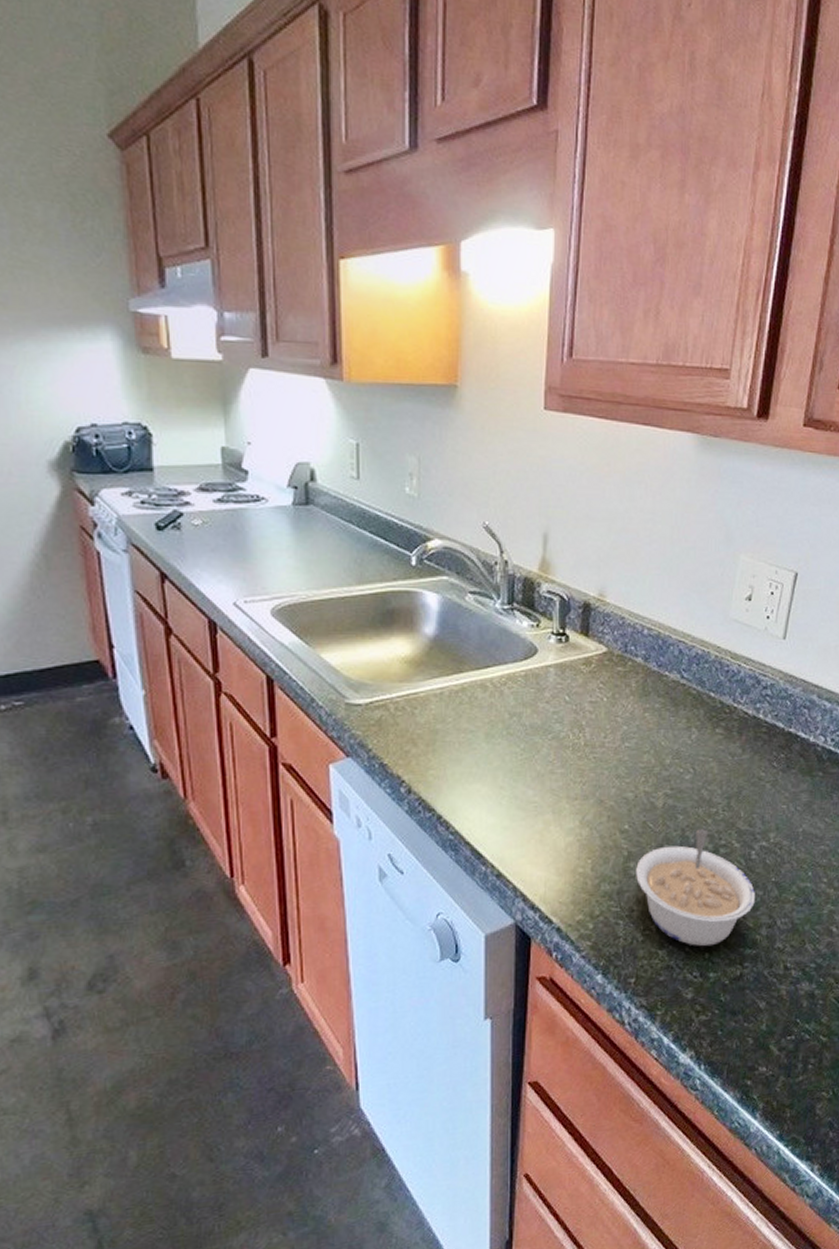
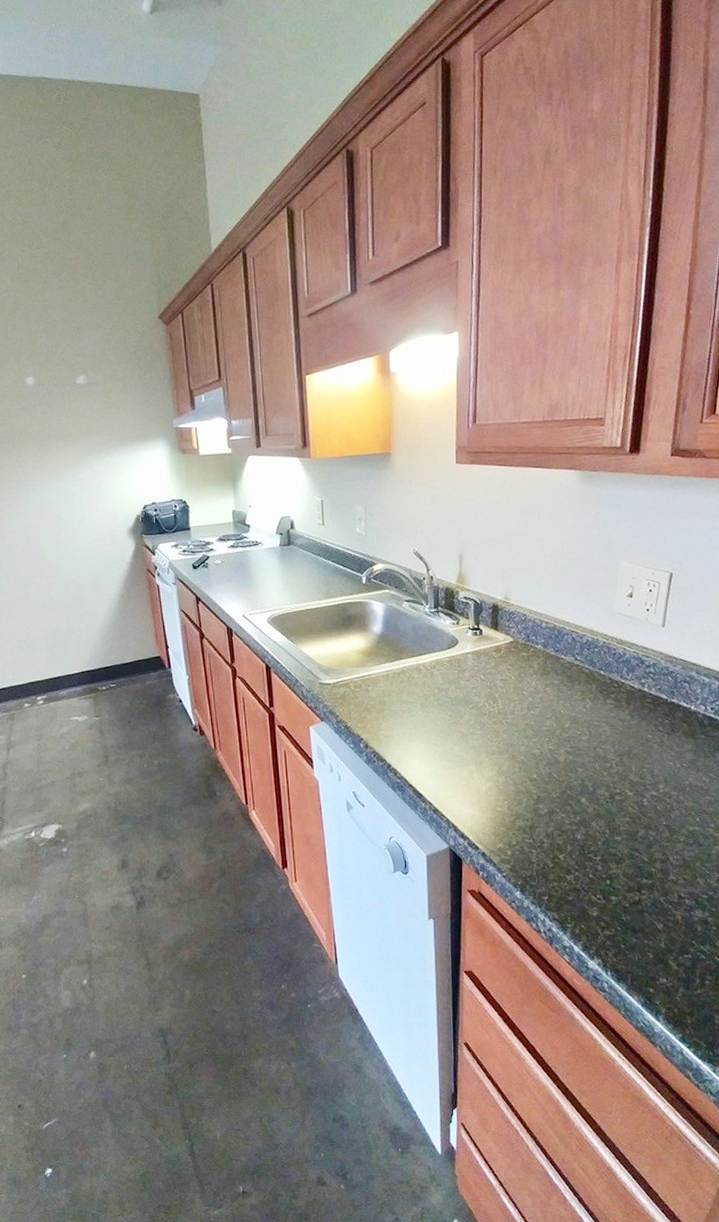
legume: present [636,829,755,947] -> none [544,780,649,875]

